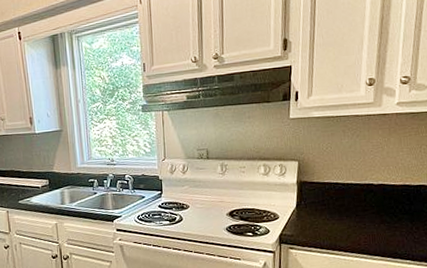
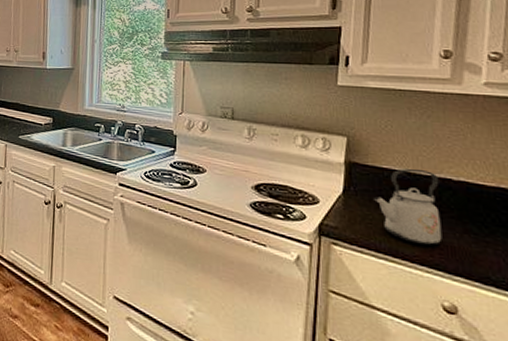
kettle: none [319,180,366,237] -> present [374,169,442,245]

